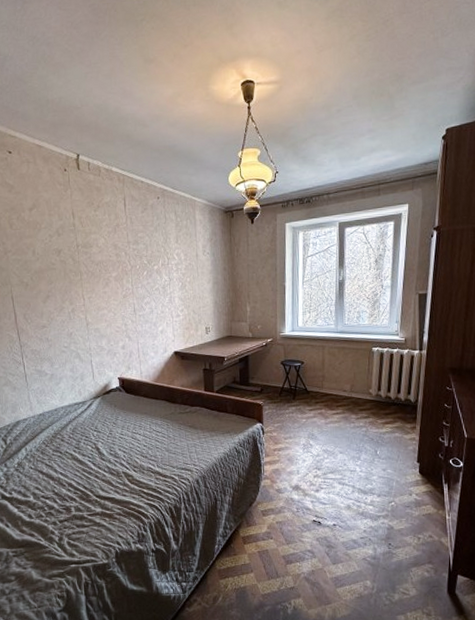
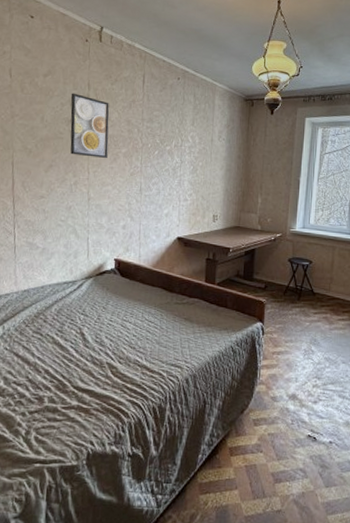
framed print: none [57,223,100,284] -> present [70,93,109,158]

